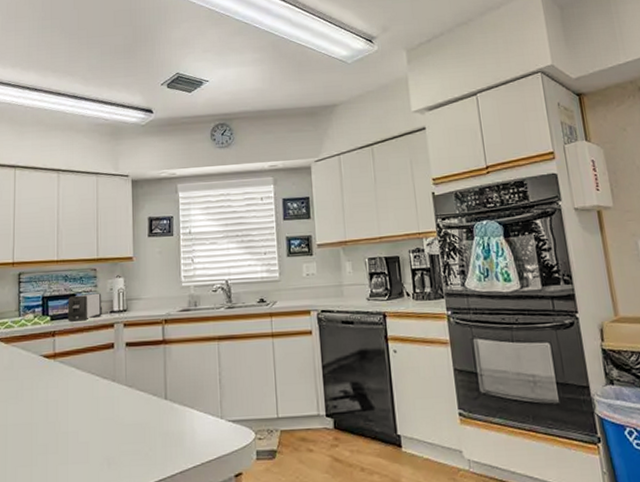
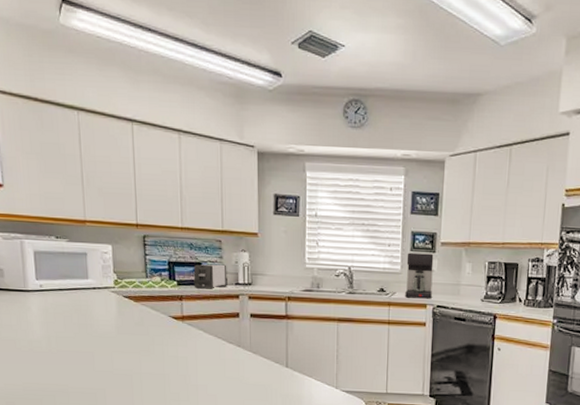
coffee maker: none [284,257,315,306] -> present [405,252,434,299]

